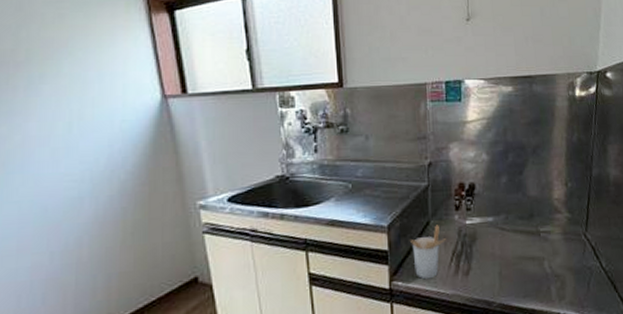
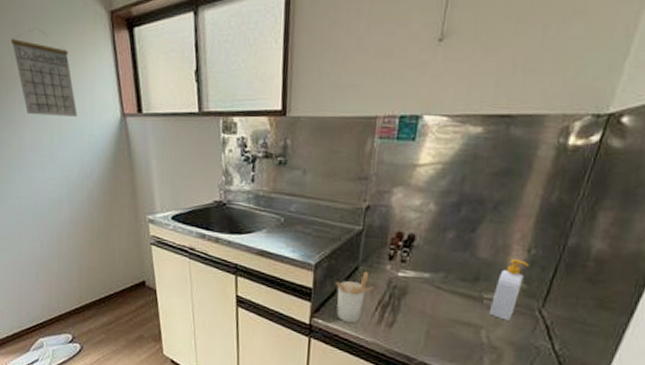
calendar: none [14,14,105,104] -> present [10,31,78,117]
soap bottle: none [547,193,569,249] -> present [489,259,529,321]

